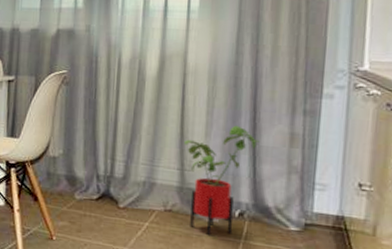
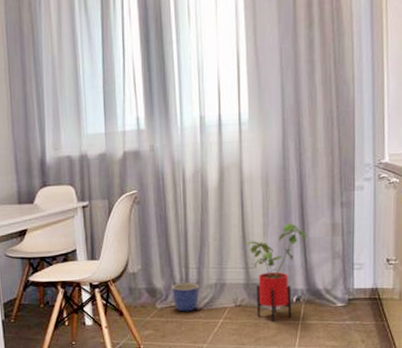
planter: none [93,175,126,208] -> present [172,282,200,312]

